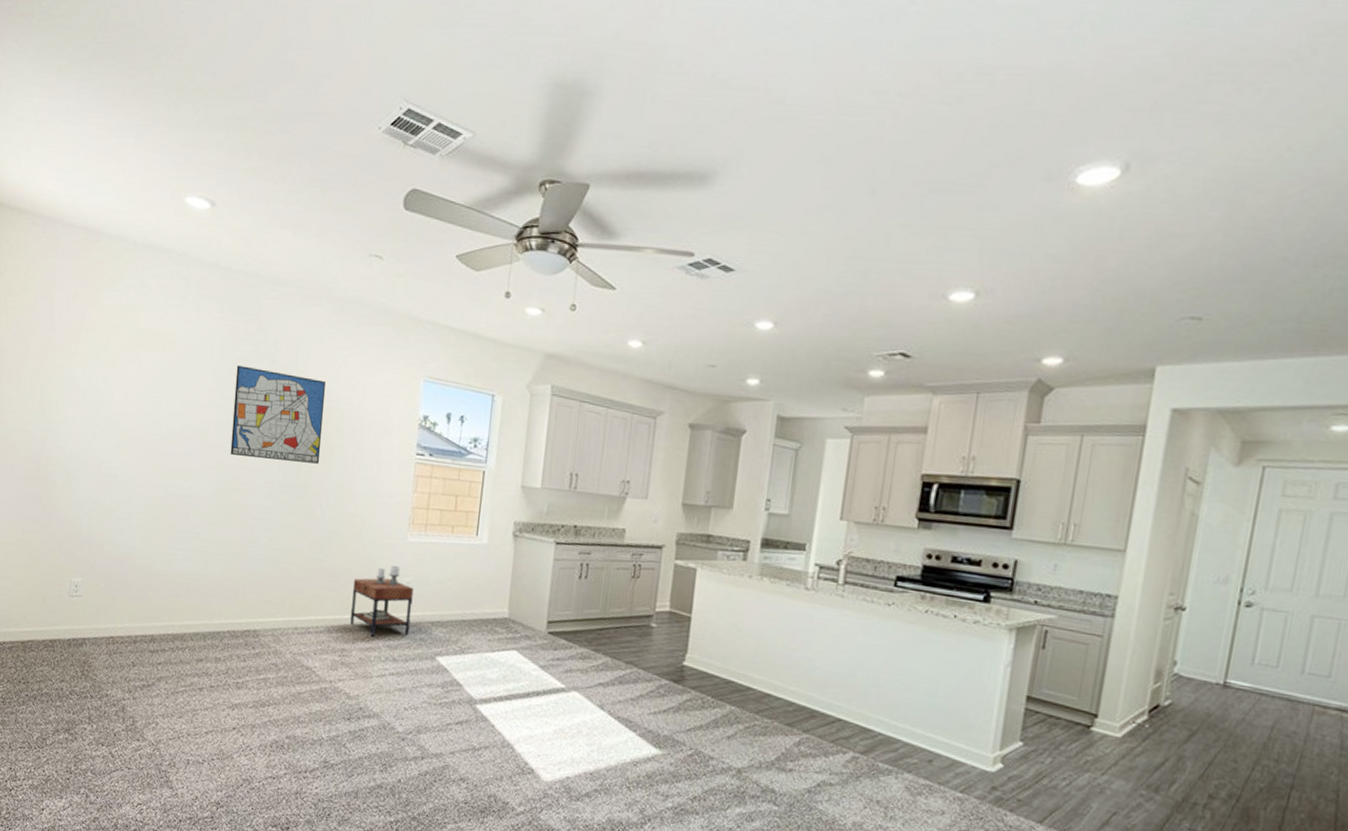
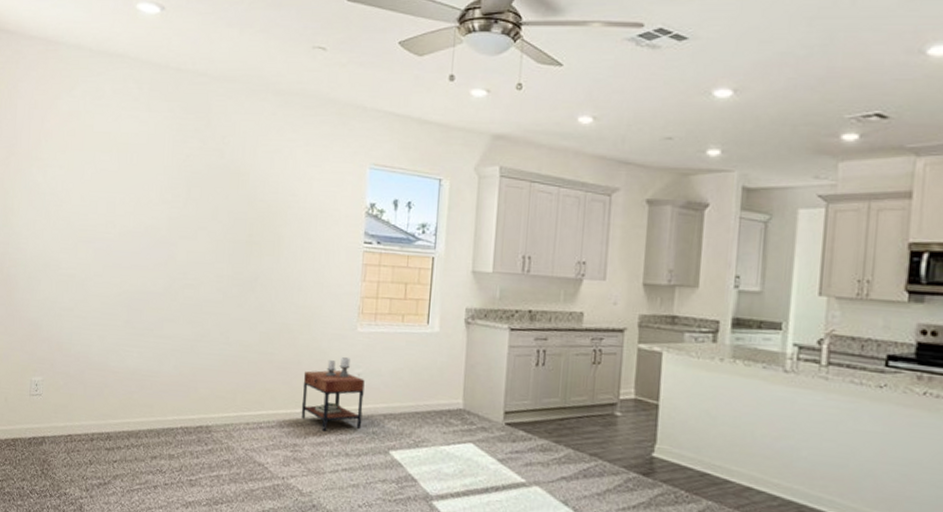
wall art: present [230,365,327,464] -> none [181,162,274,256]

